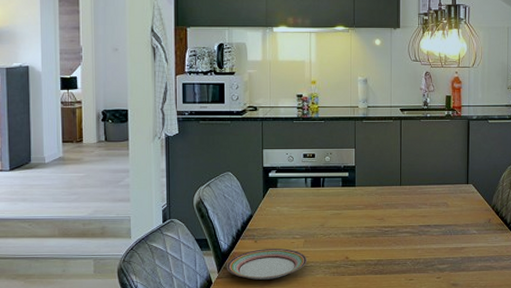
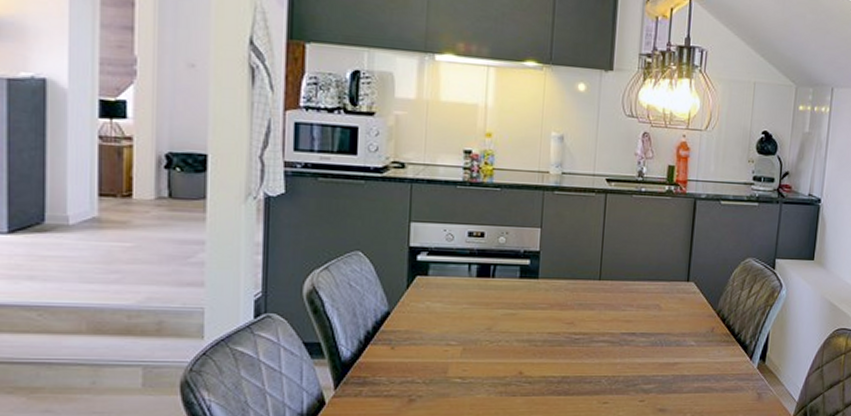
plate: present [226,248,307,280] -> none [347,358,465,400]

